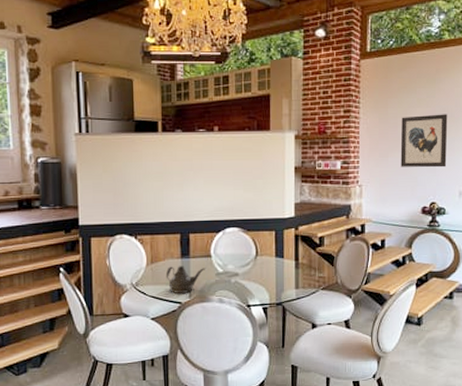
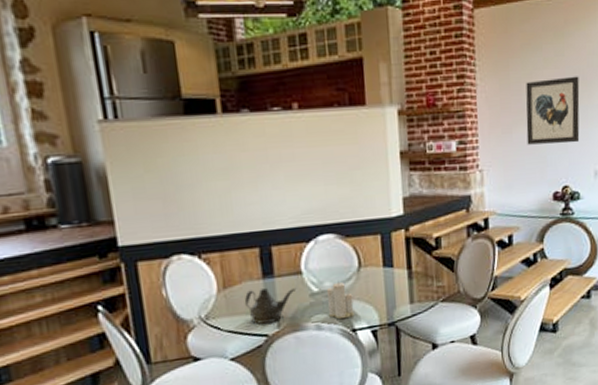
candle: none [229,265,250,295] -> present [327,281,355,319]

